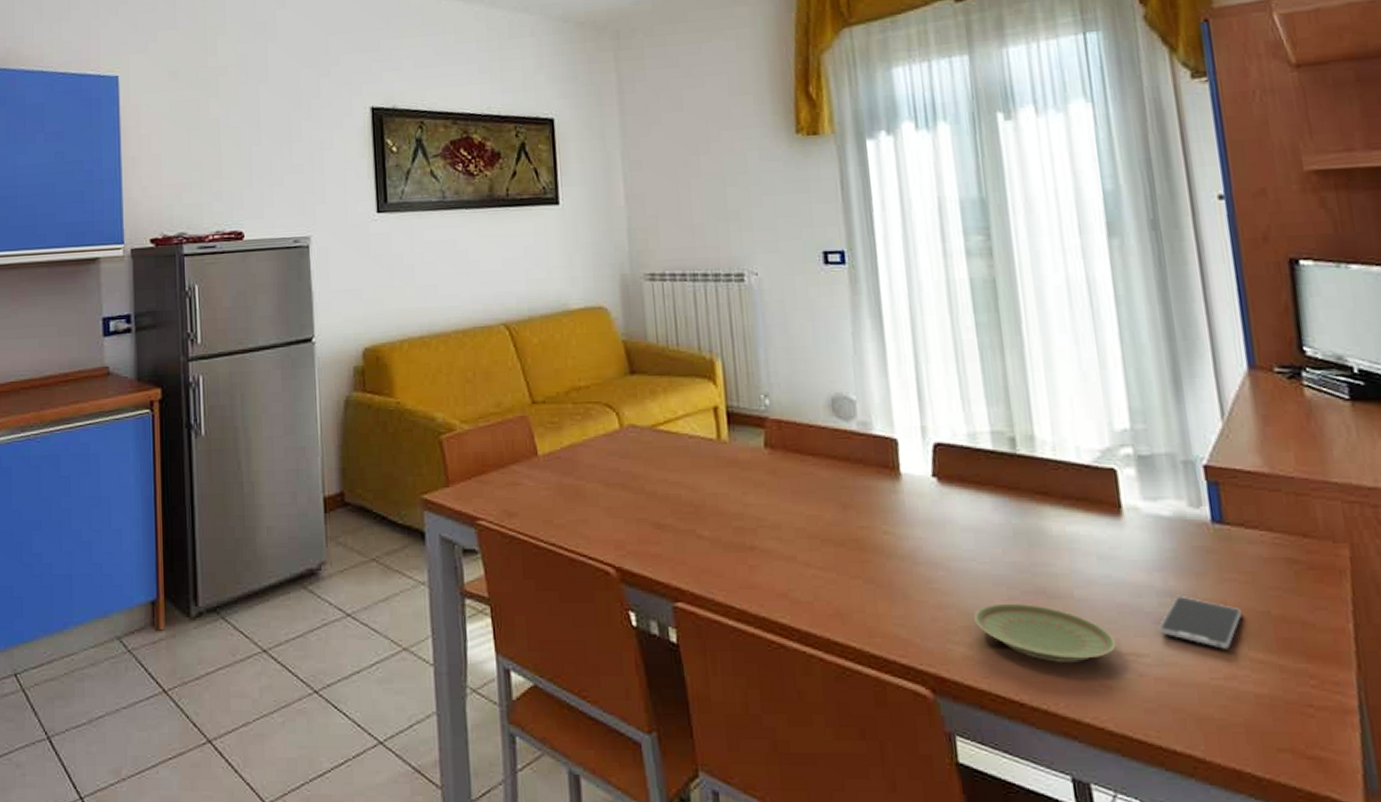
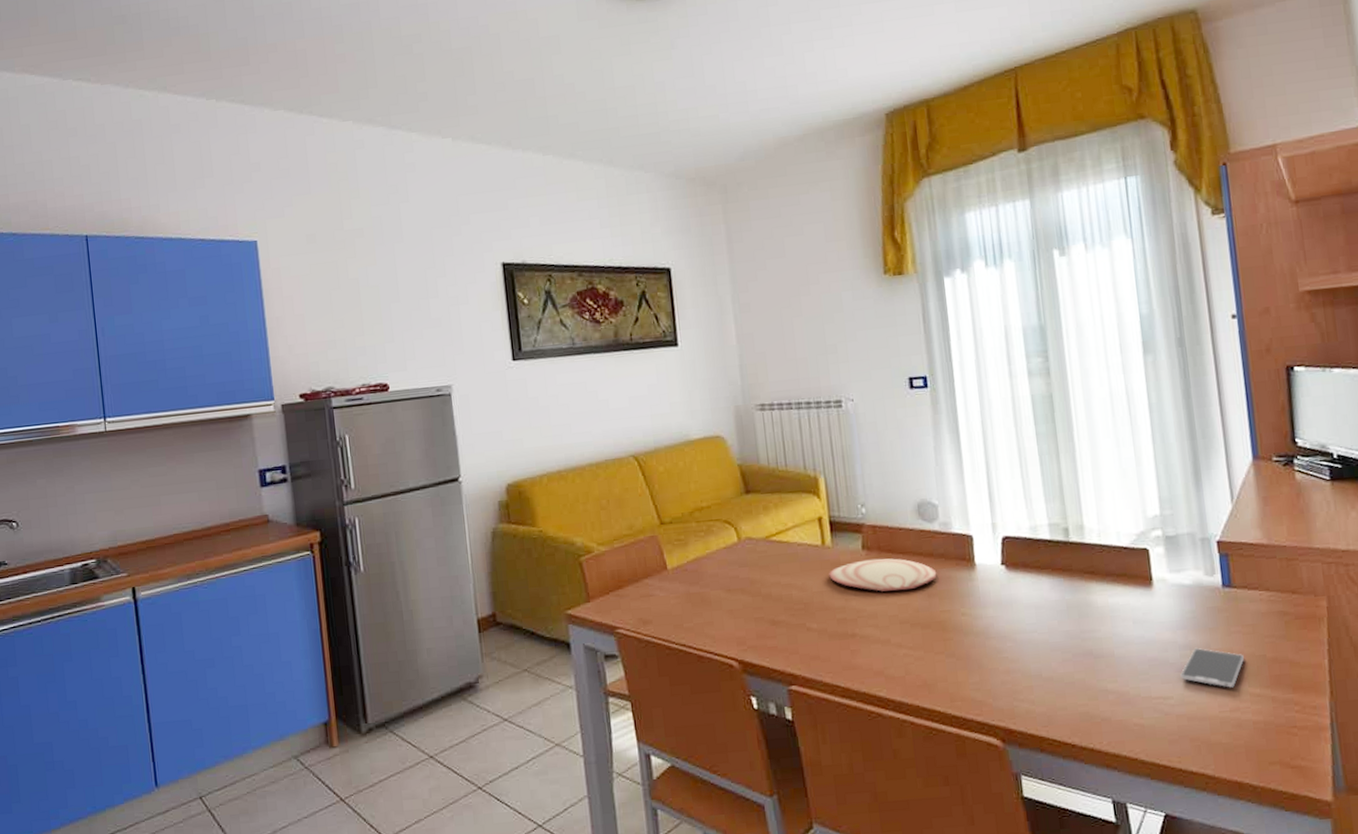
plate: none [724,459,854,499] -> present [829,558,937,592]
plate: present [973,603,1116,662] -> none [1035,664,1147,710]

